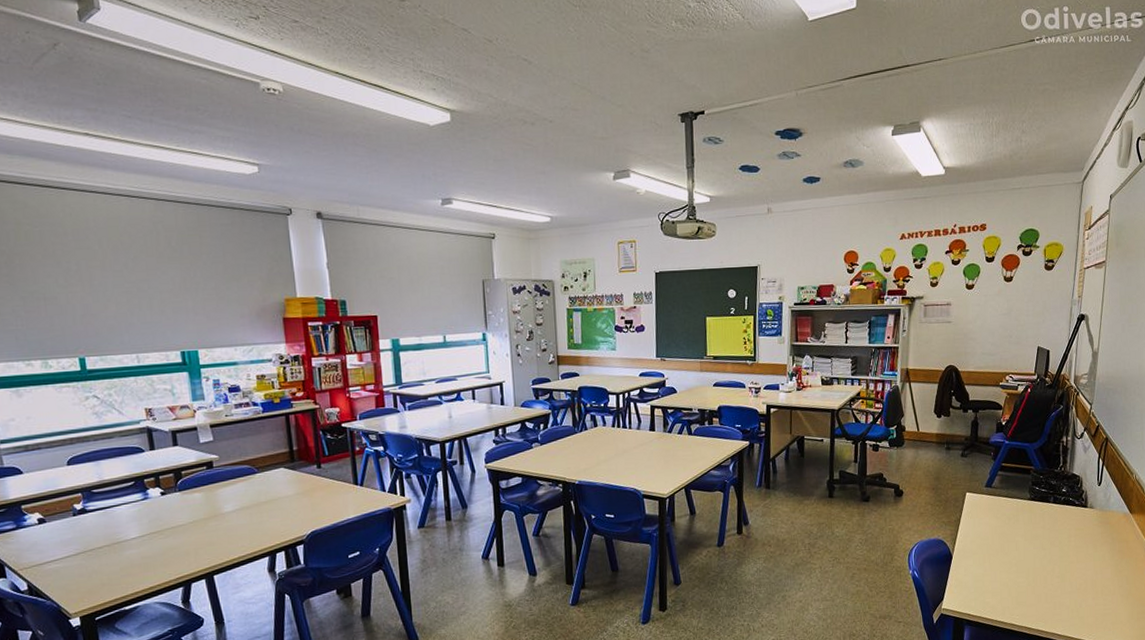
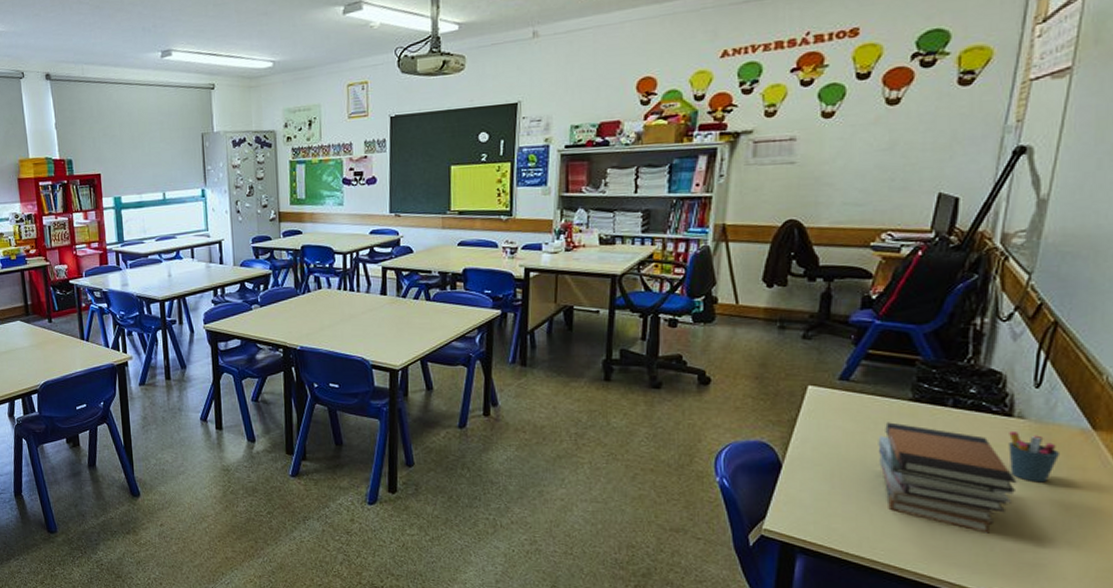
book stack: none [1011,517,1092,595] -> present [878,422,1017,533]
pen holder: none [1086,518,1114,554] -> present [1008,432,1059,483]

